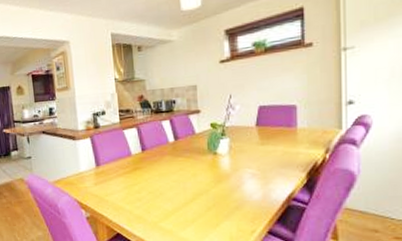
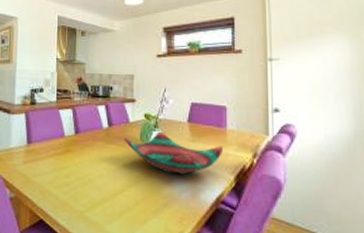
decorative bowl: none [191,139,295,178] -> present [124,131,224,175]

